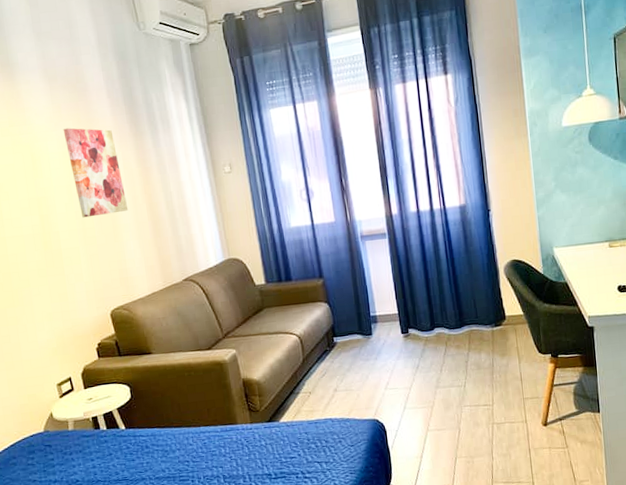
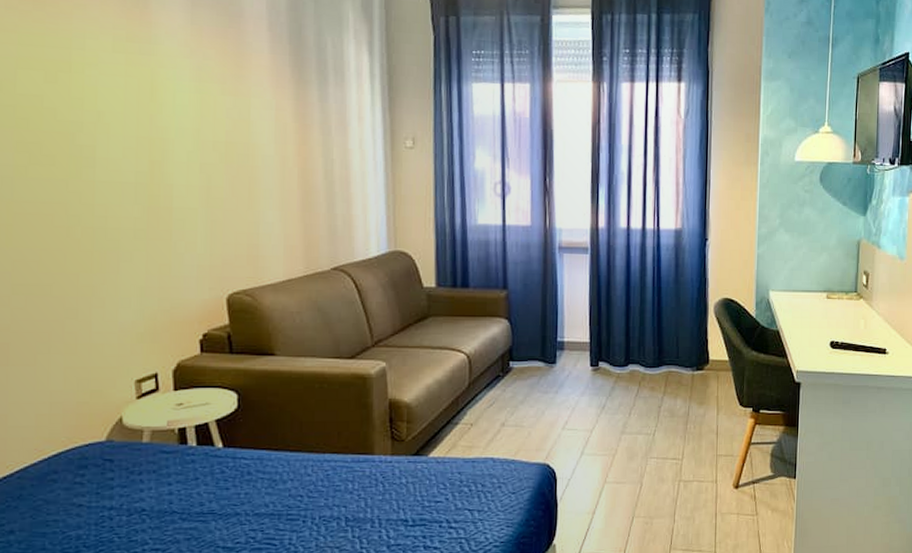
wall art: present [63,128,129,218] -> none [200,57,273,174]

